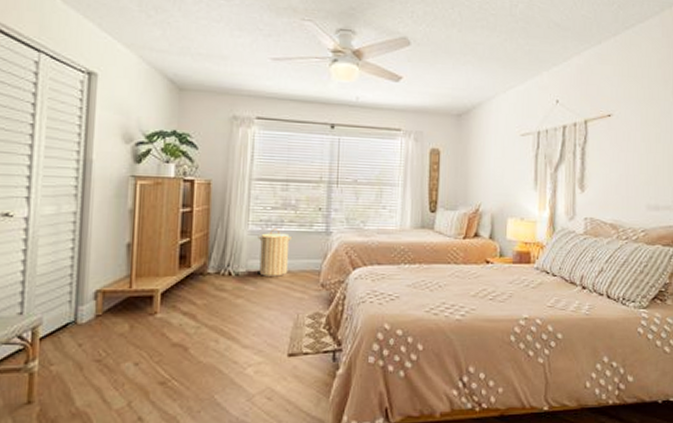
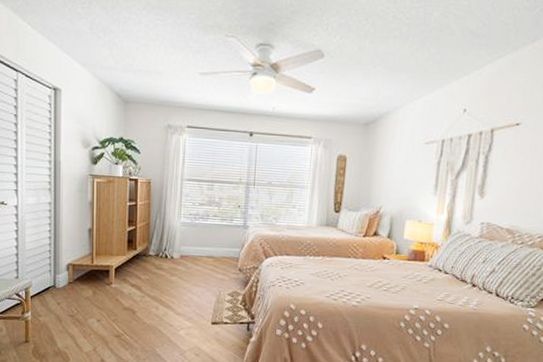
laundry hamper: present [258,228,293,277] -> none [188,221,216,261]

